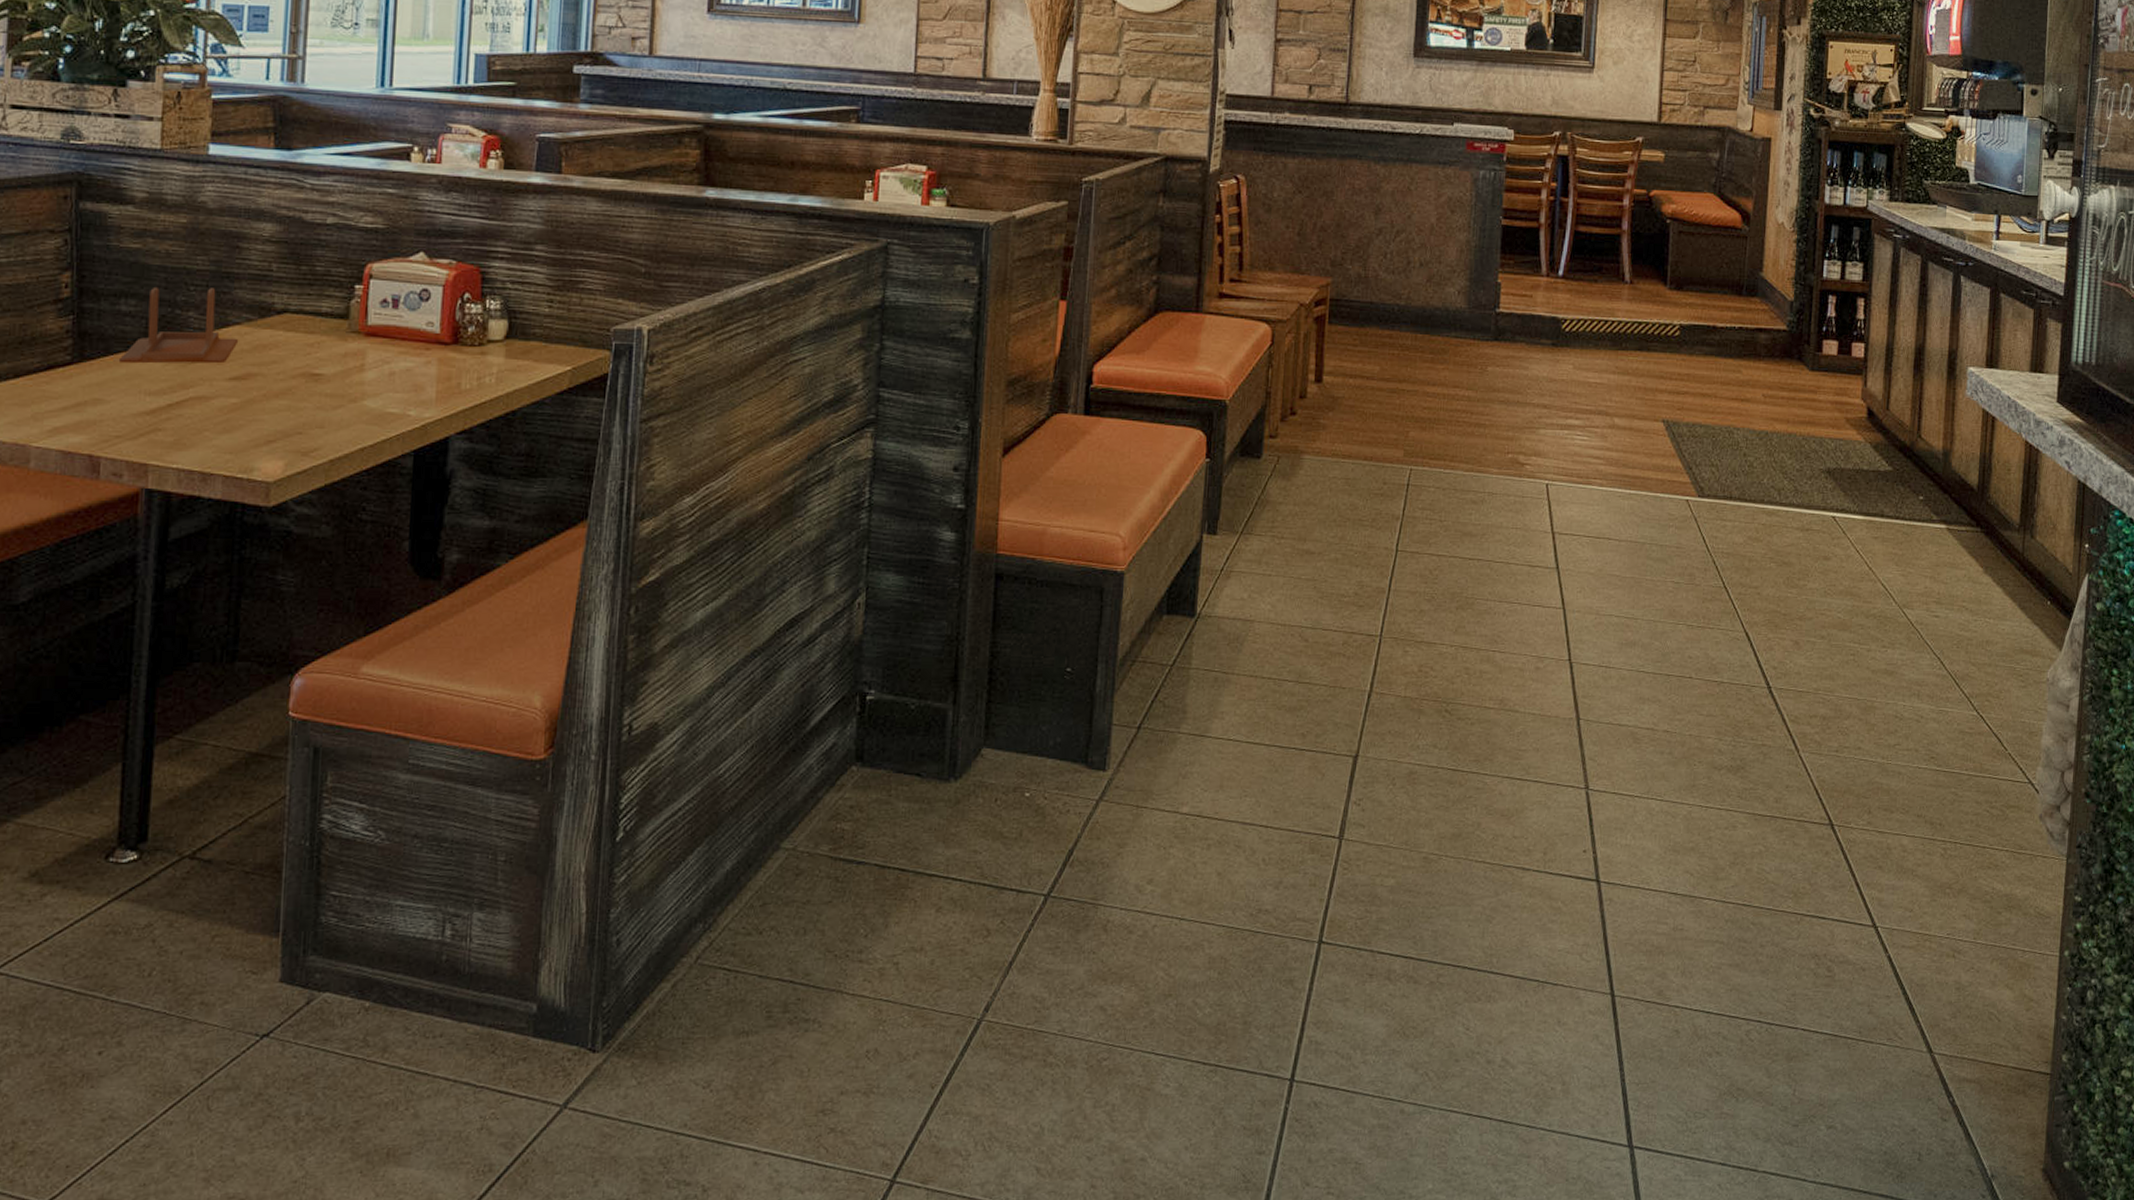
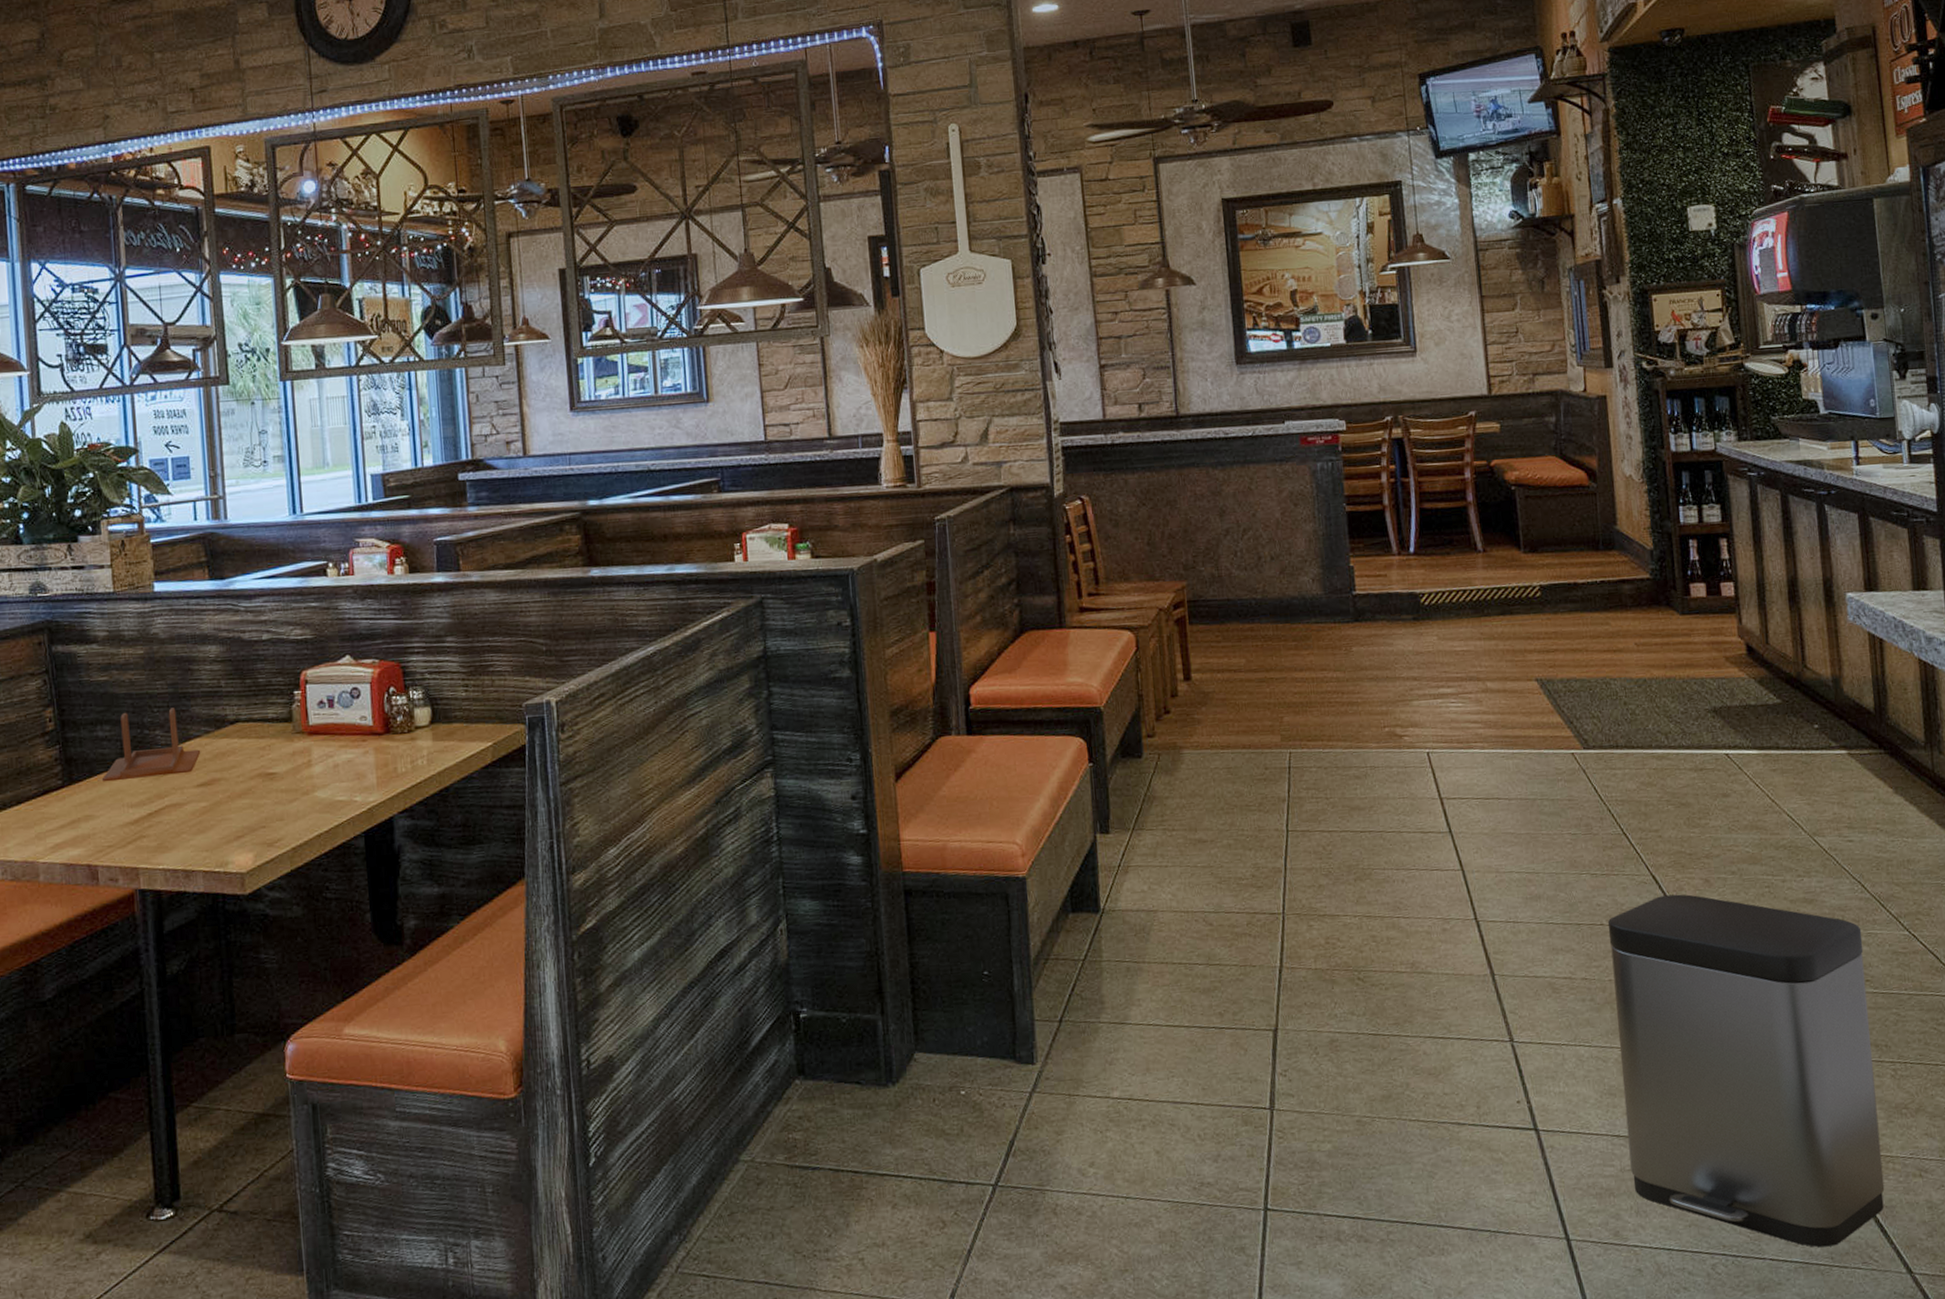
pedal bin: none [1683,654,1934,1021] -> present [1607,894,1885,1248]

